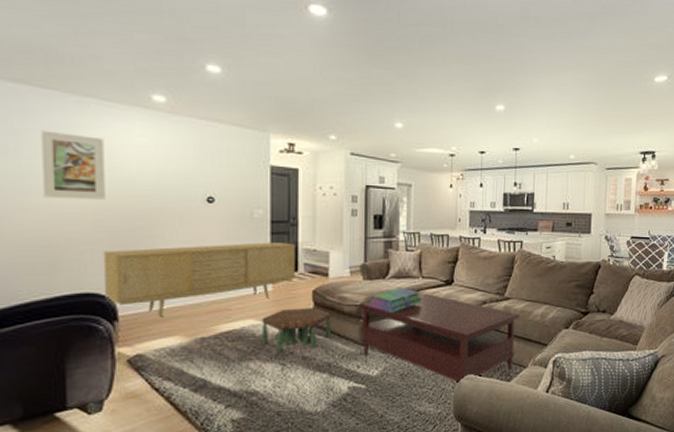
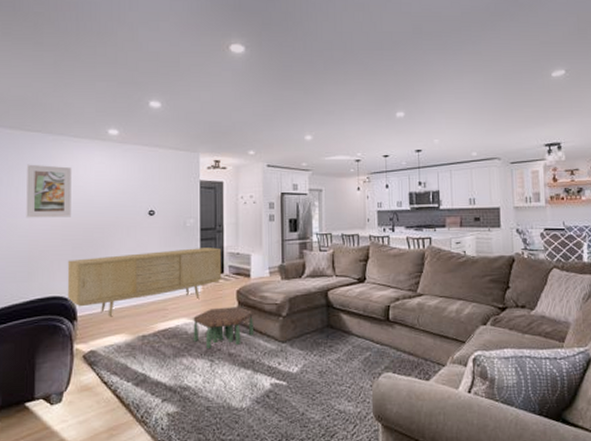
coffee table: present [359,292,521,384] -> none [278,290,435,382]
stack of books: present [369,288,421,313] -> none [287,286,336,310]

